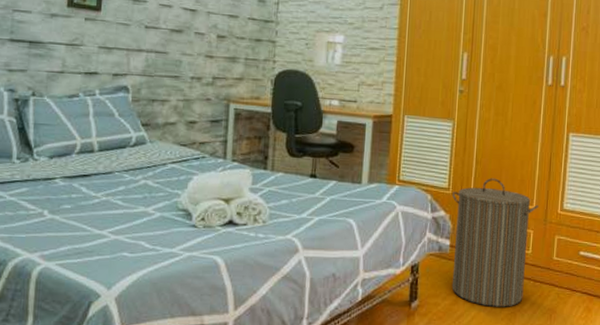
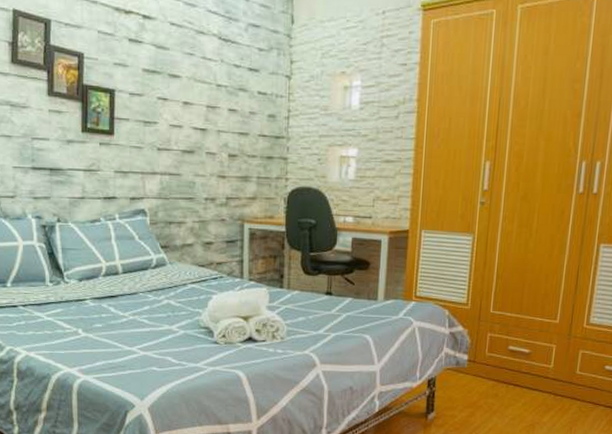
laundry hamper: present [452,178,539,307] -> none [469,292,563,420]

